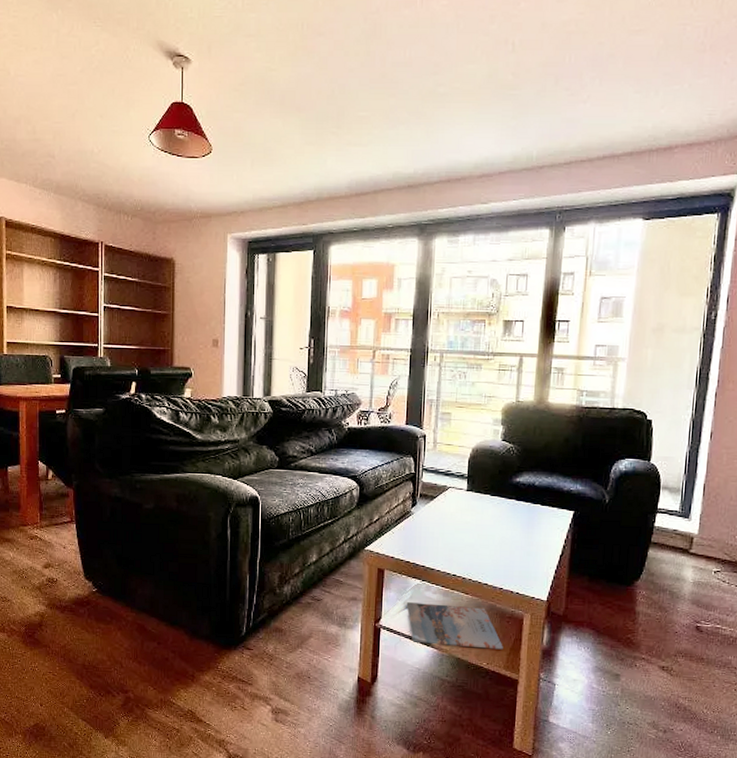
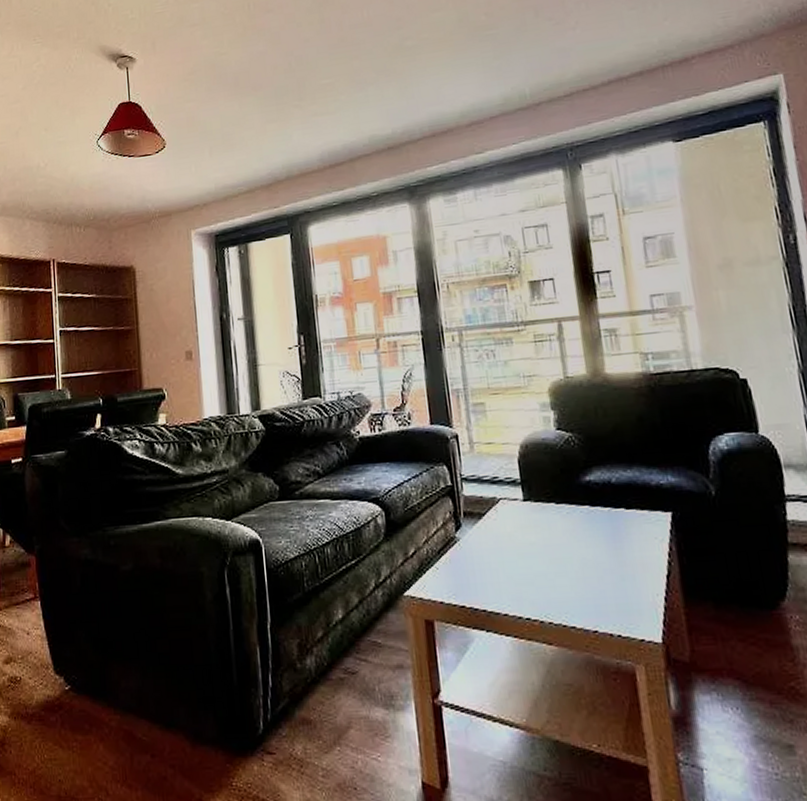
magazine: present [406,602,503,650] -> none [470,662,616,723]

